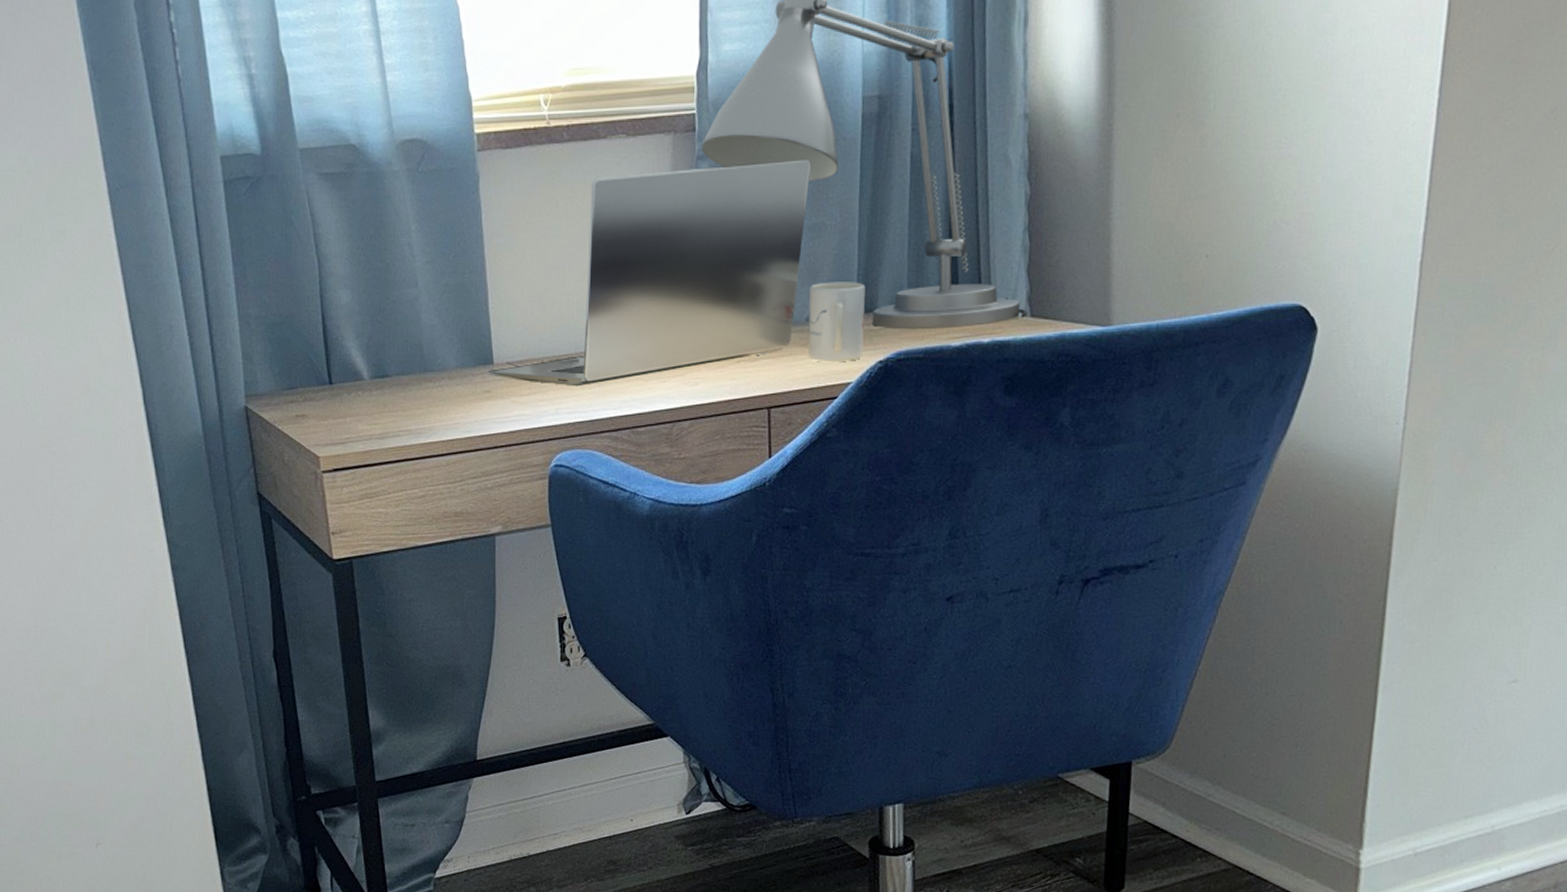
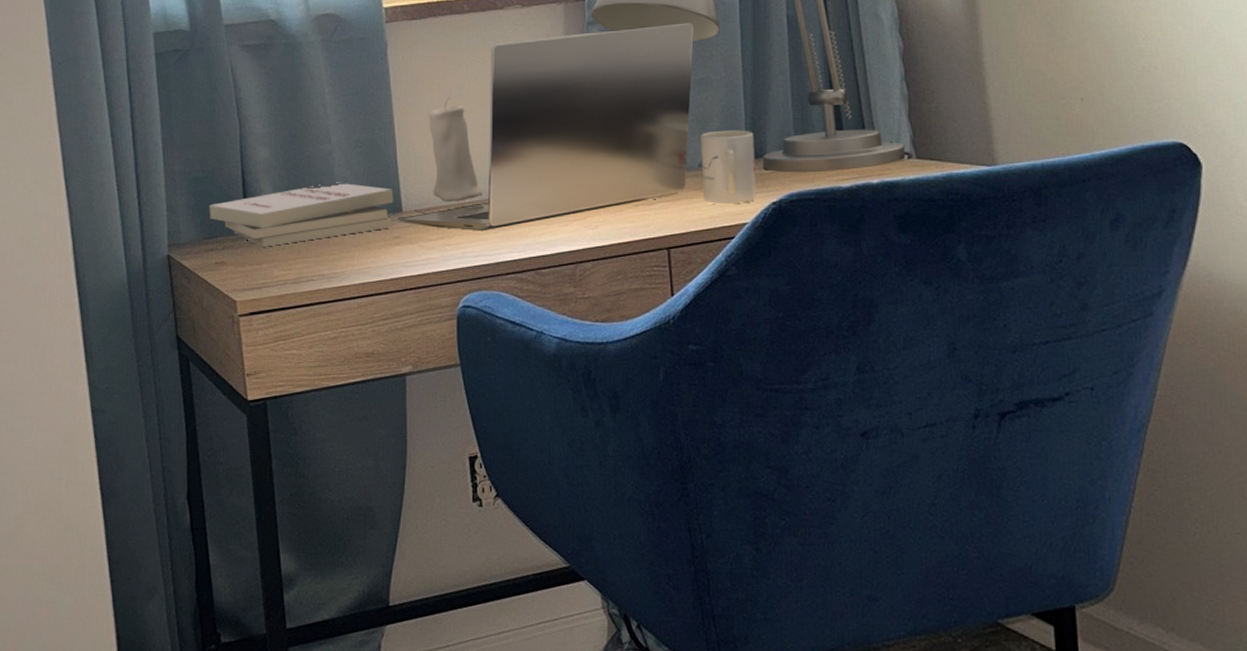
books: none [287,330,485,400] -> present [208,182,394,247]
candle: none [523,238,578,354] -> present [428,97,482,202]

